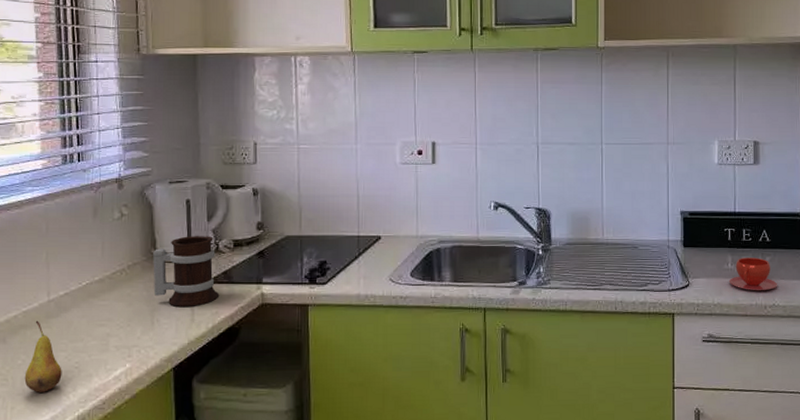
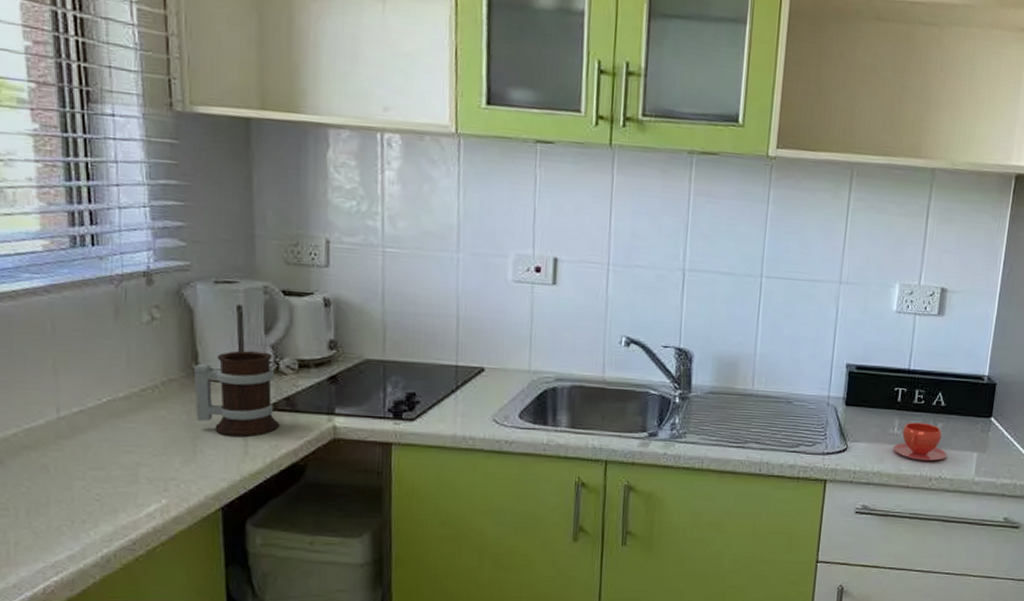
fruit: present [24,320,62,393] -> none [30,441,79,527]

